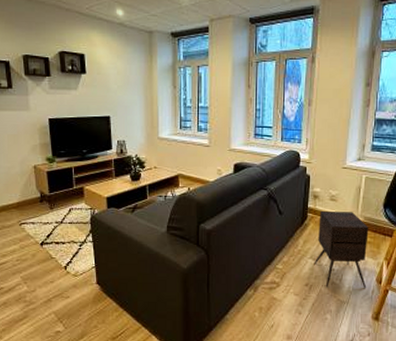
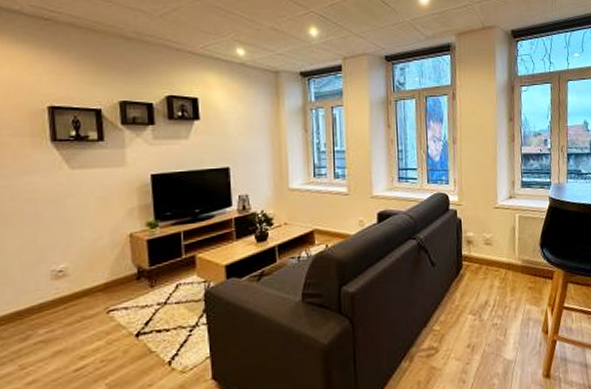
side table: present [314,211,369,288] -> none [474,255,532,346]

